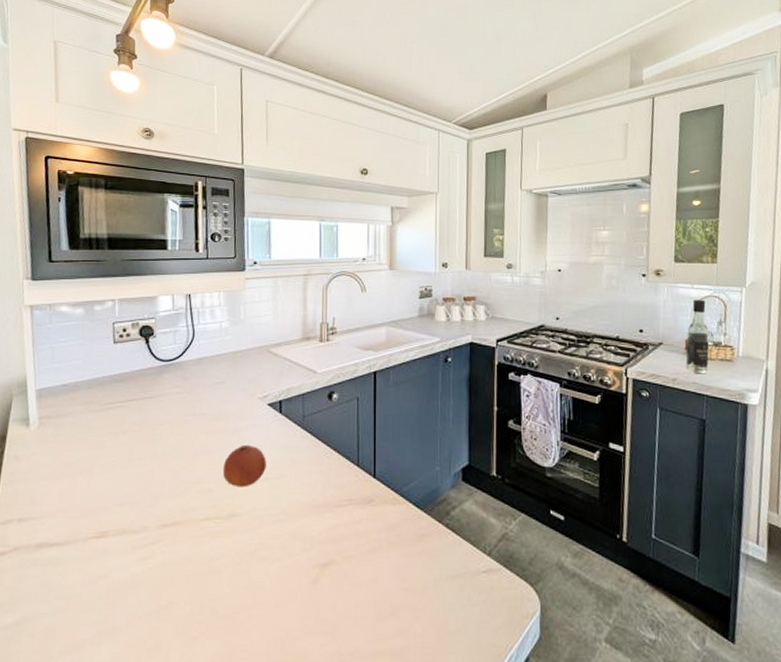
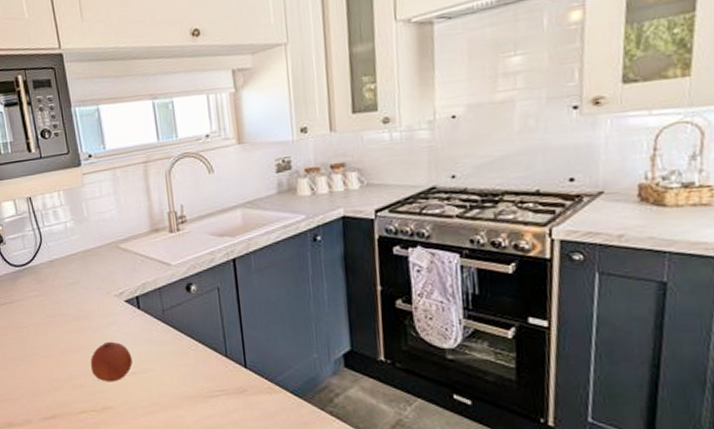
bottle: present [685,299,710,374] -> none [638,128,676,226]

